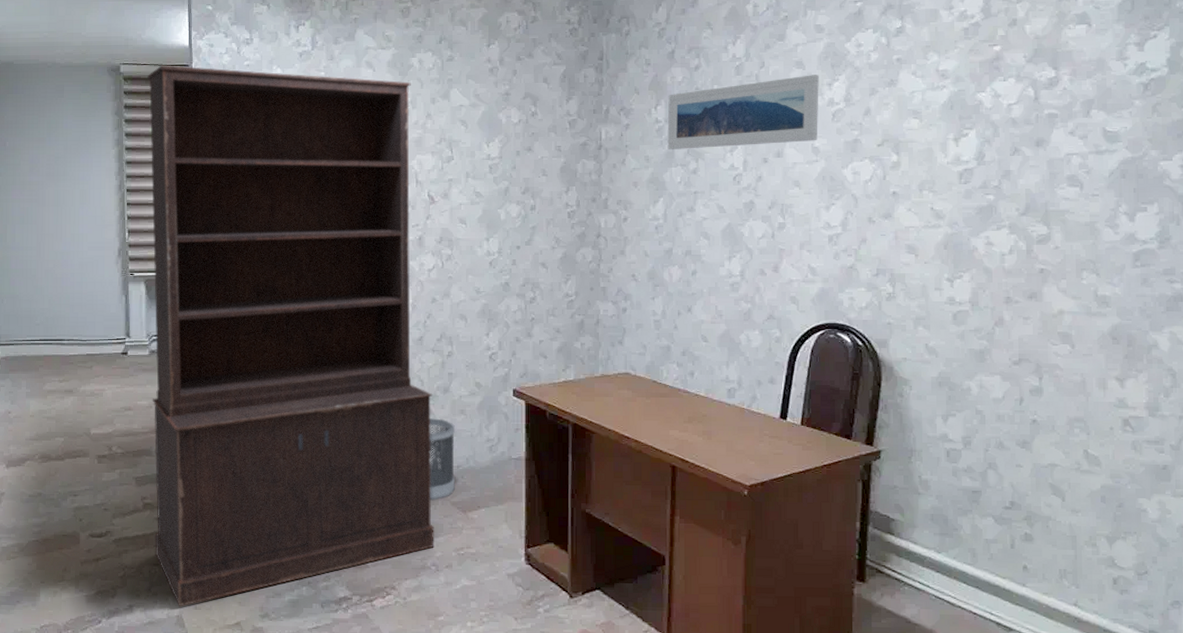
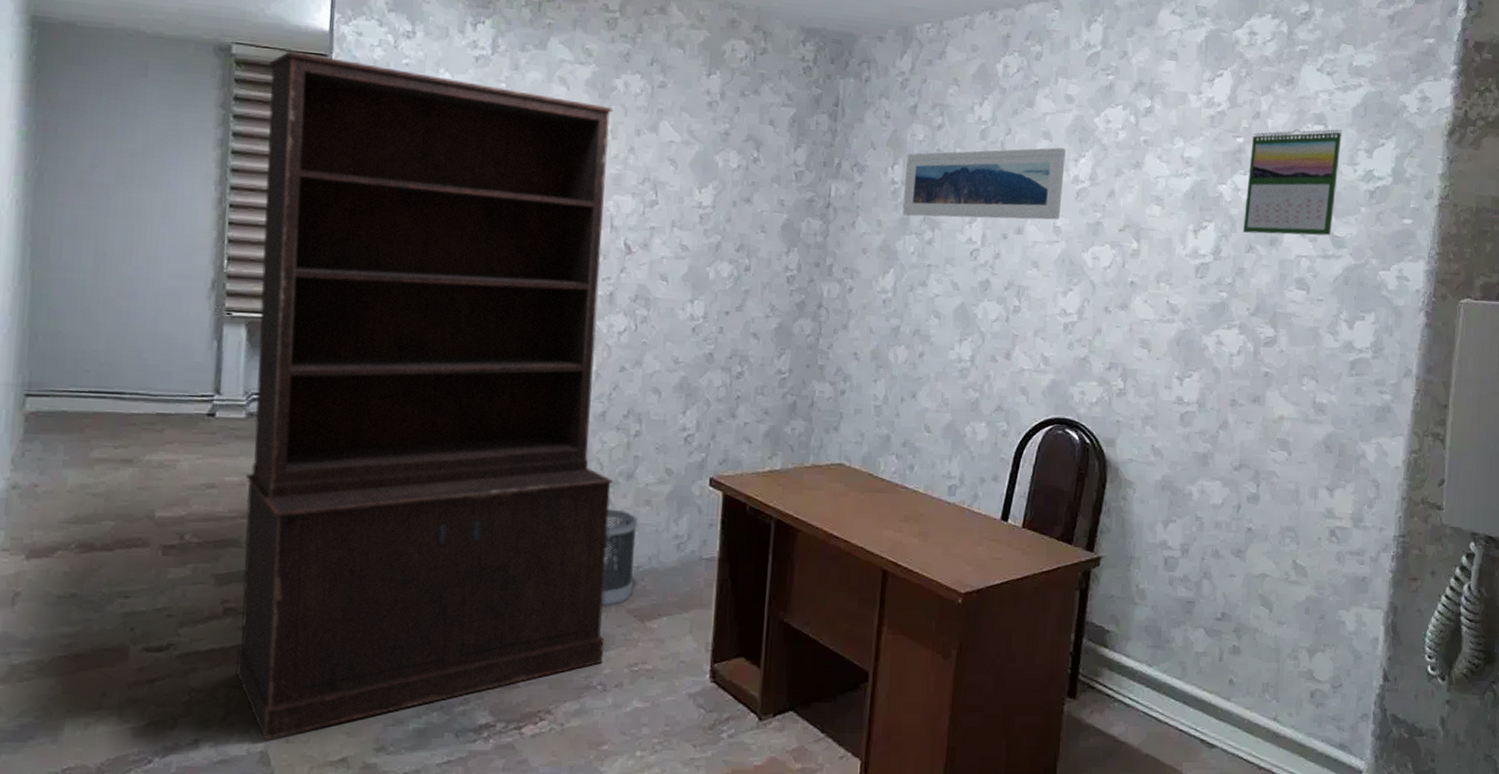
calendar: none [1006,26,1108,136] -> present [1242,128,1342,236]

